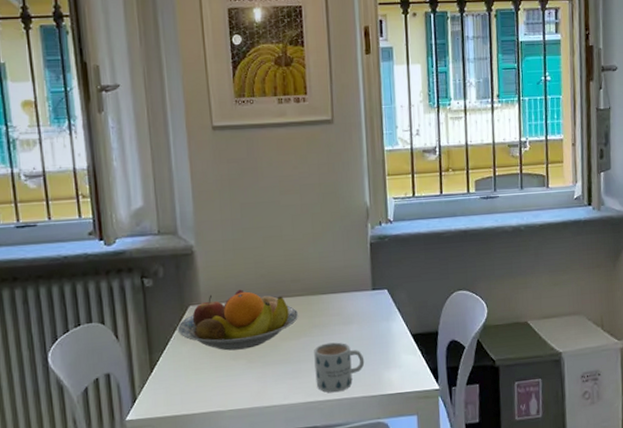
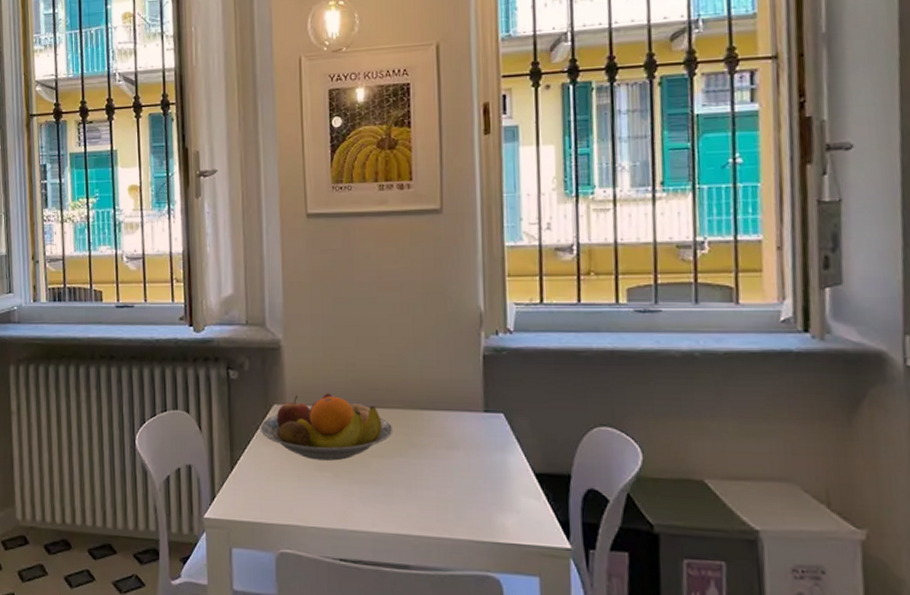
mug: present [314,342,365,393] -> none [410,468,472,529]

